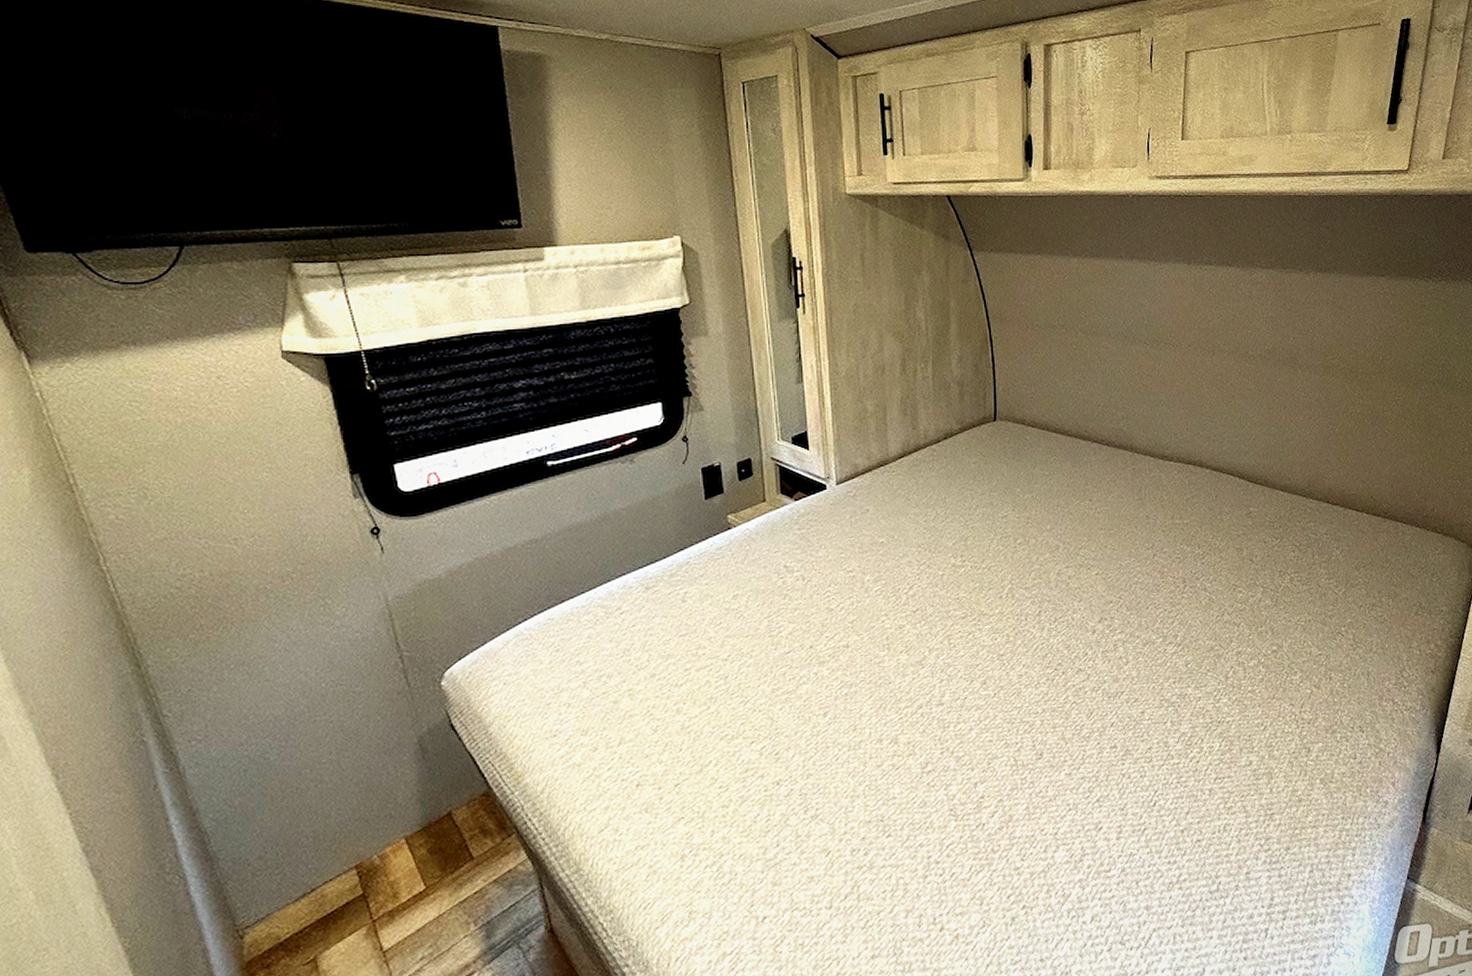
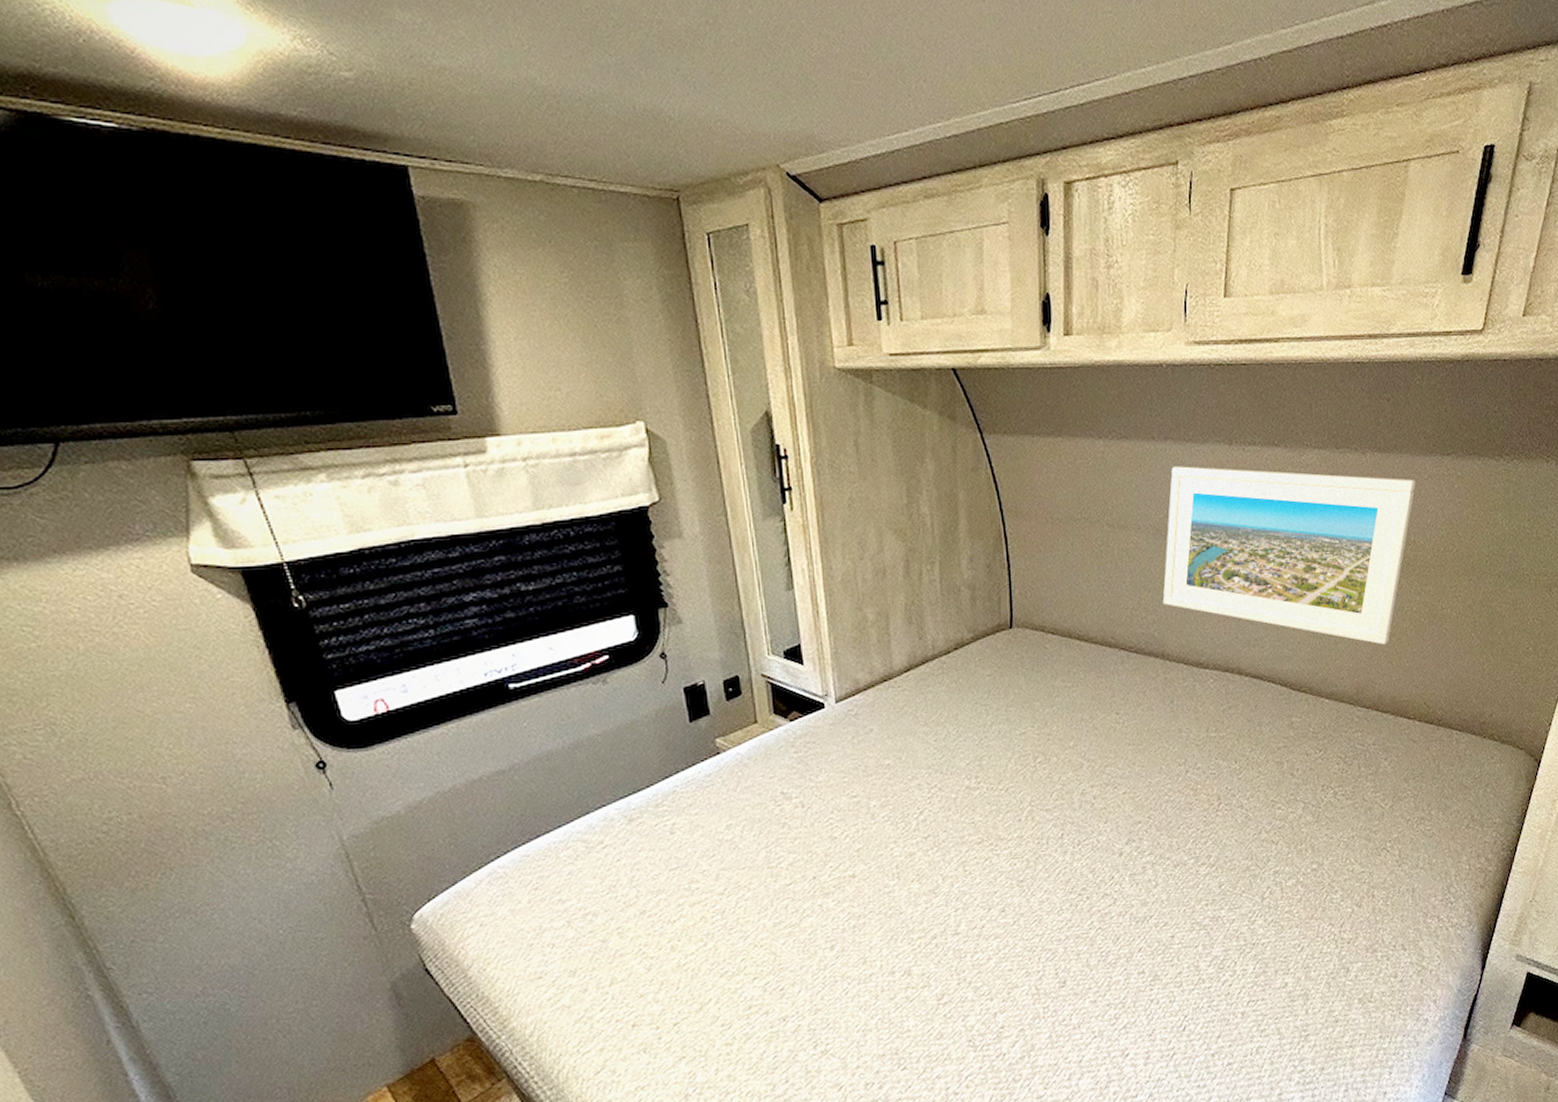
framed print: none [1130,281,1355,443] -> present [1162,466,1416,645]

